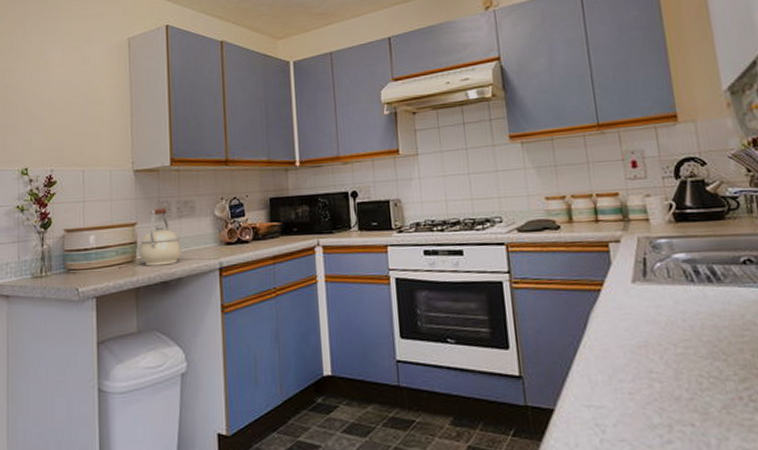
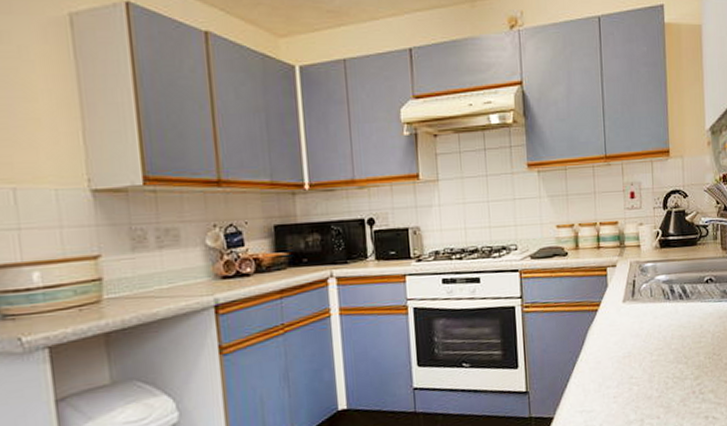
kettle: present [139,208,182,266] -> none [106,237,165,307]

